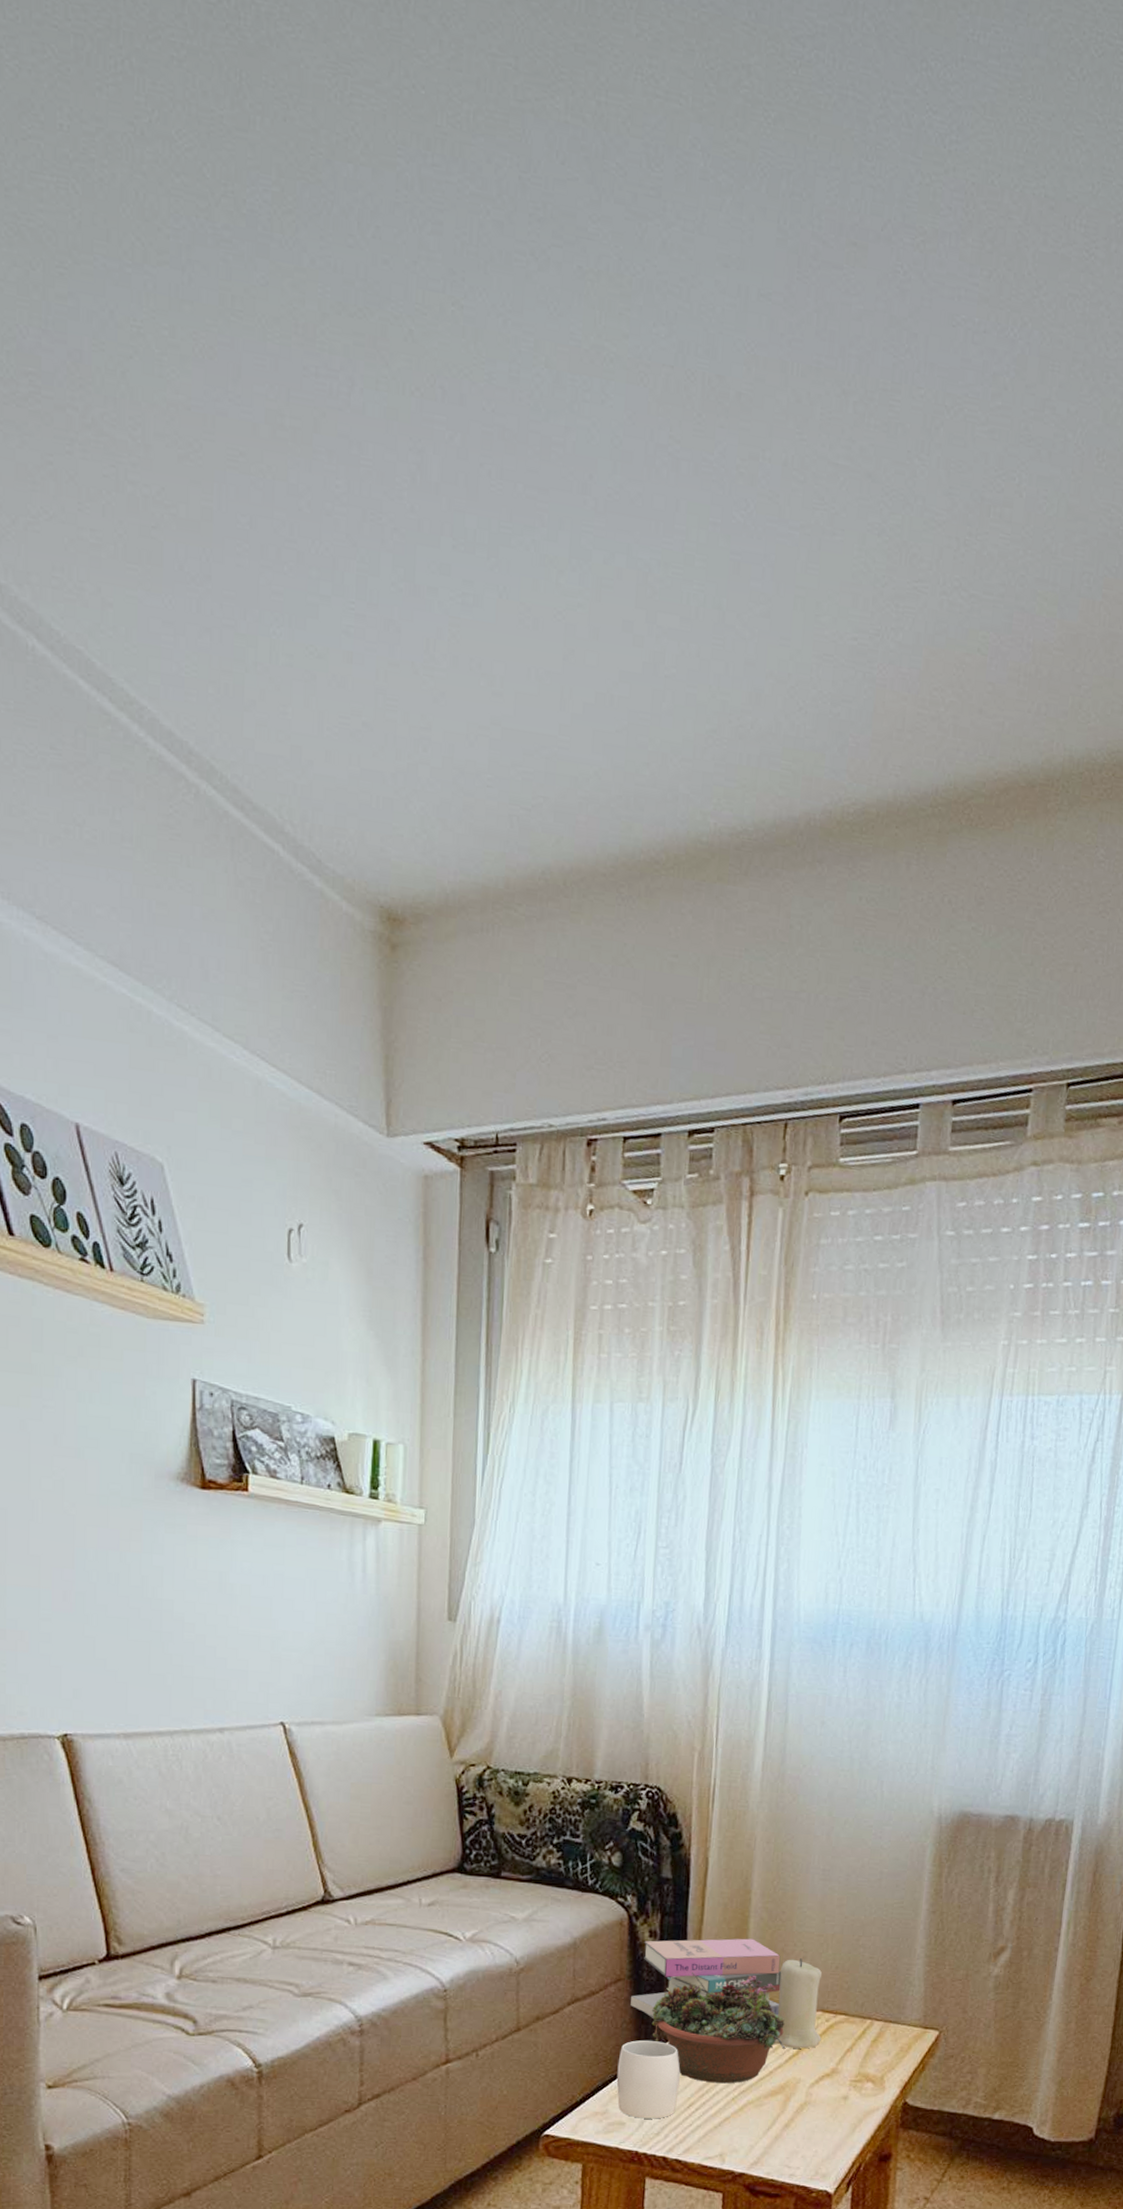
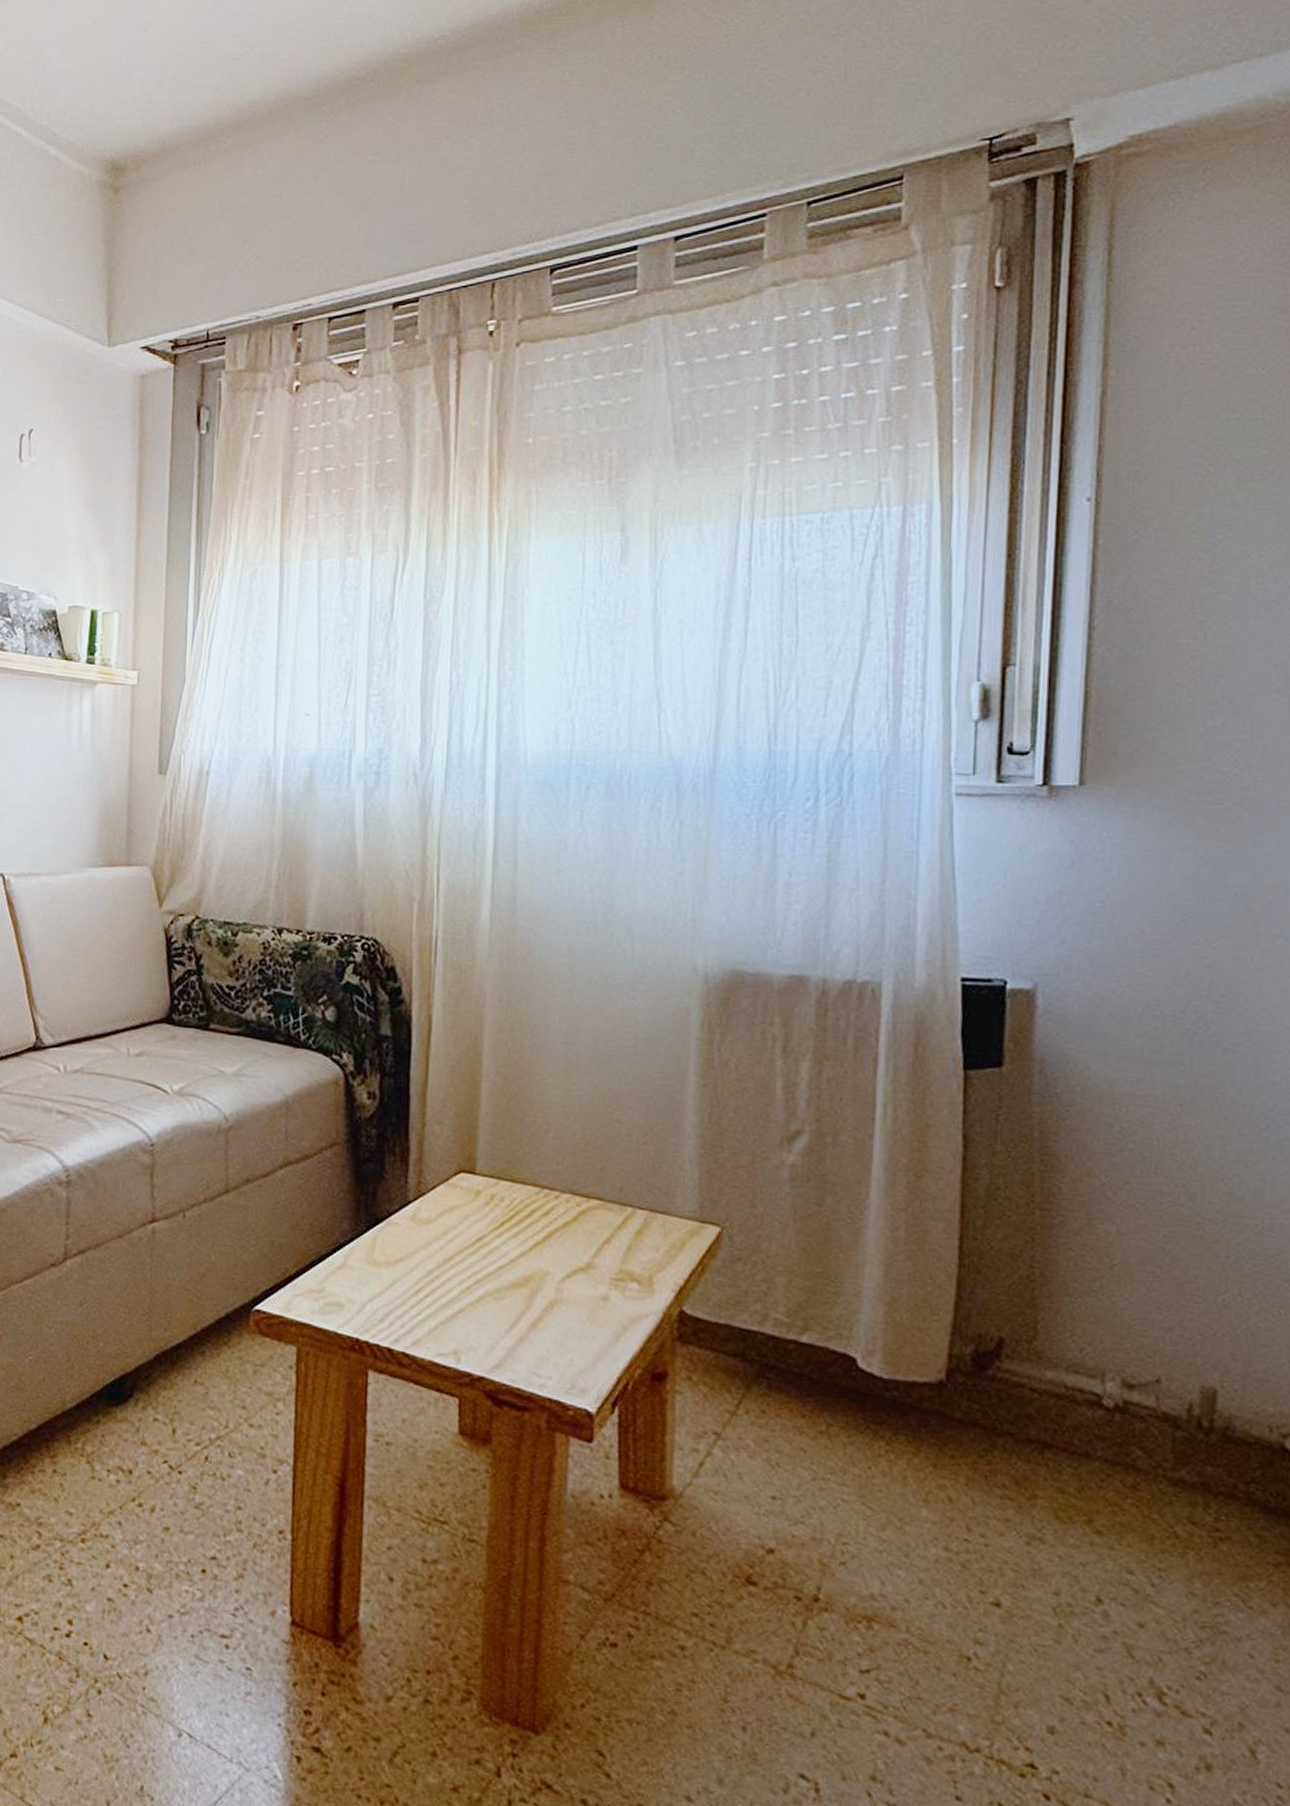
mug: present [616,2040,681,2119] -> none [334,1212,406,1304]
books: present [630,1938,782,2018] -> none [348,1103,521,1195]
succulent planter: present [651,1971,786,2084] -> none [371,1139,528,1270]
candle: present [774,1958,823,2049] -> none [515,1131,572,1237]

